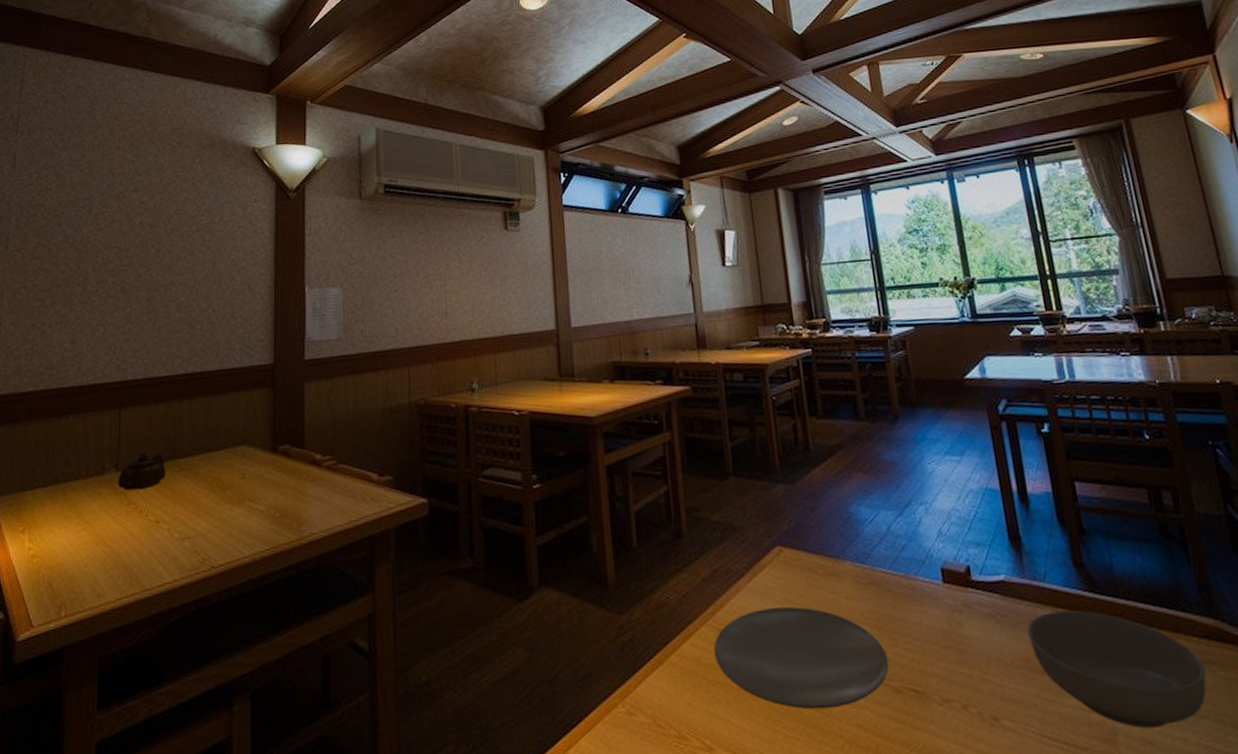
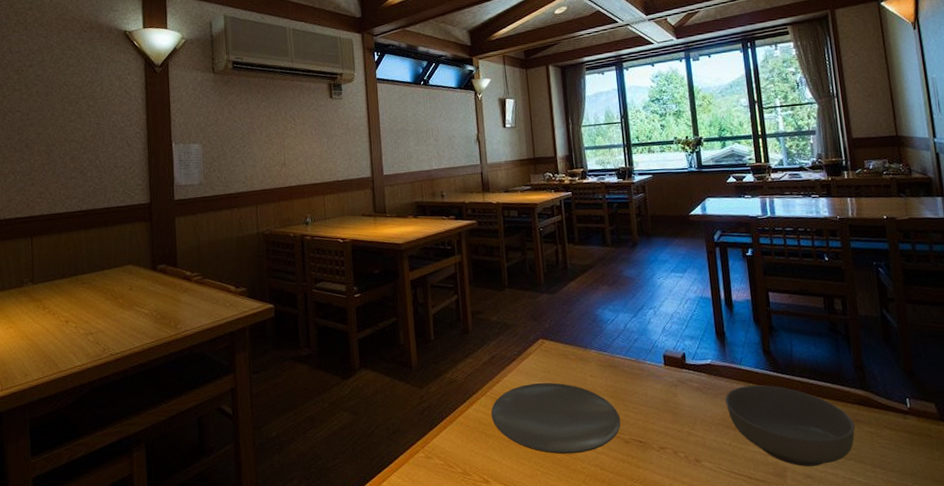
teapot: present [118,452,166,491] -> none [34,270,71,299]

